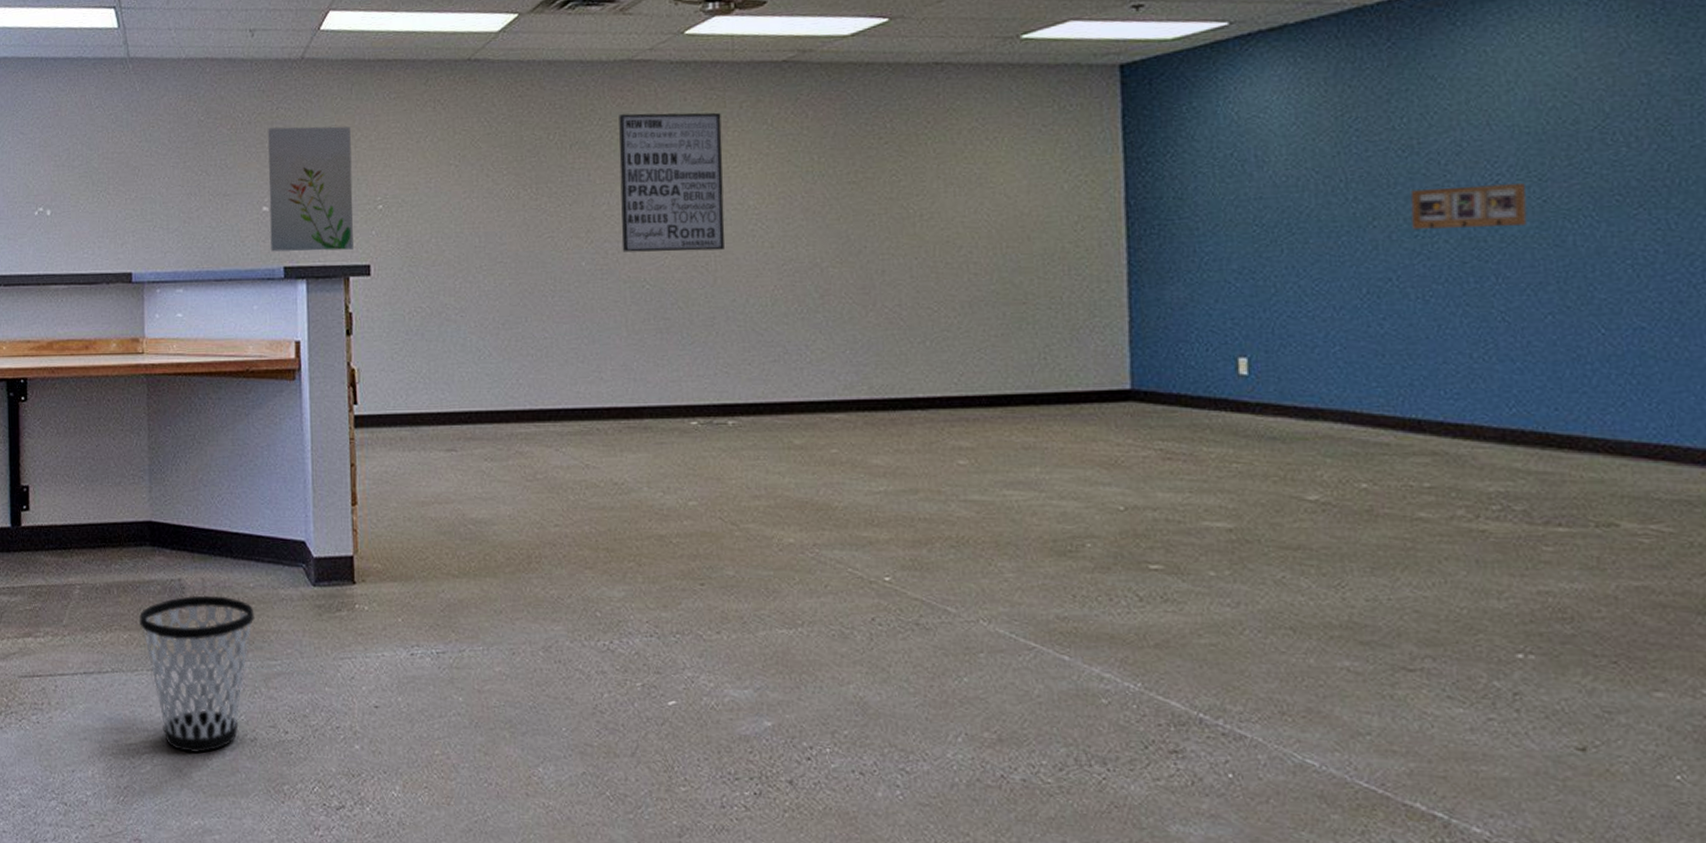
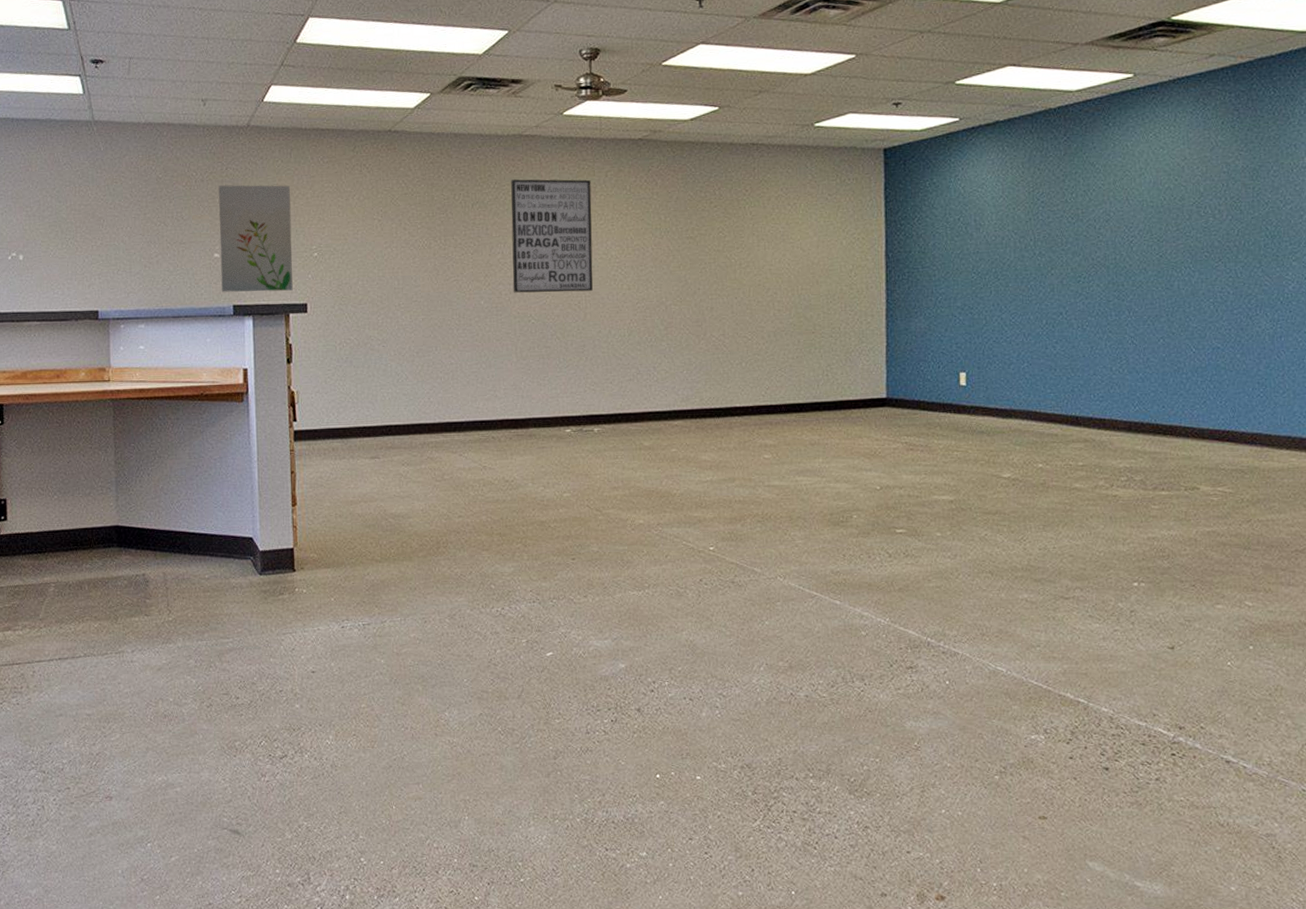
wastebasket: present [138,595,255,753] -> none [108,587,210,721]
picture frame: present [1410,183,1527,229] -> none [1076,243,1150,276]

